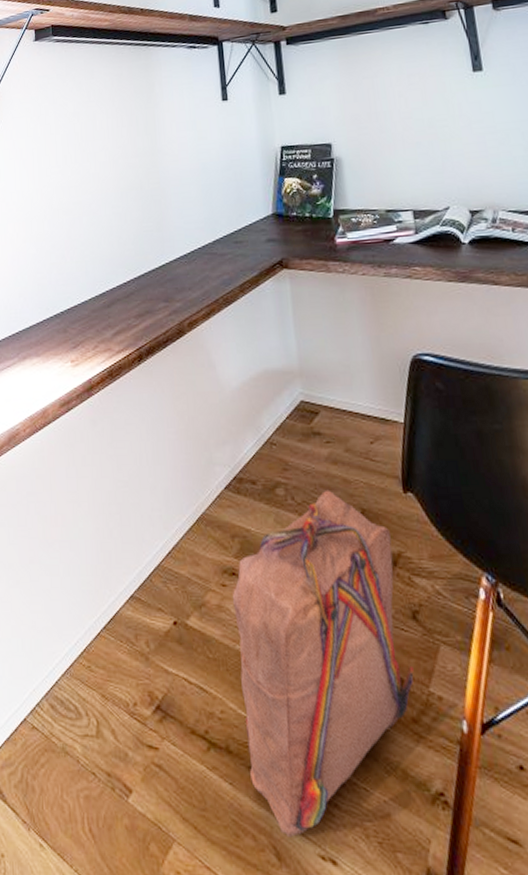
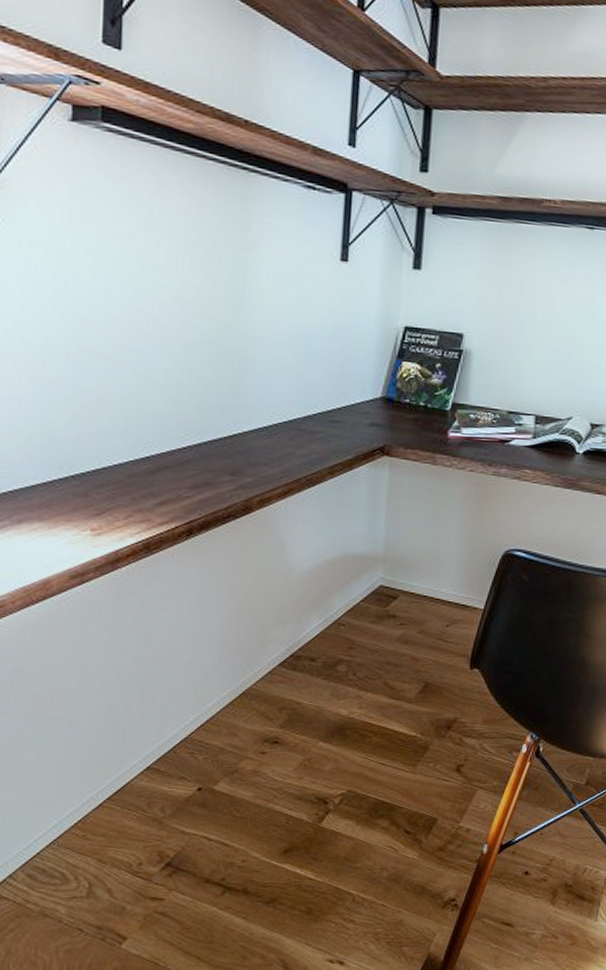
backpack: present [232,489,414,837] -> none [266,666,449,951]

